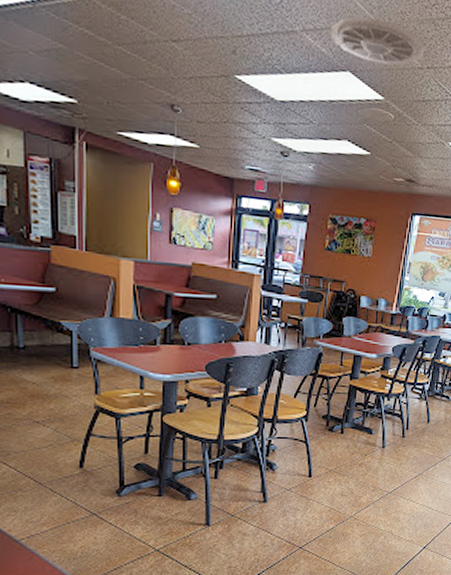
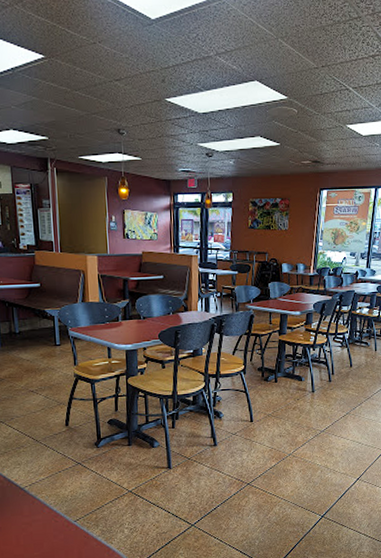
ceiling vent: present [330,17,424,65] -> none [238,35,318,70]

